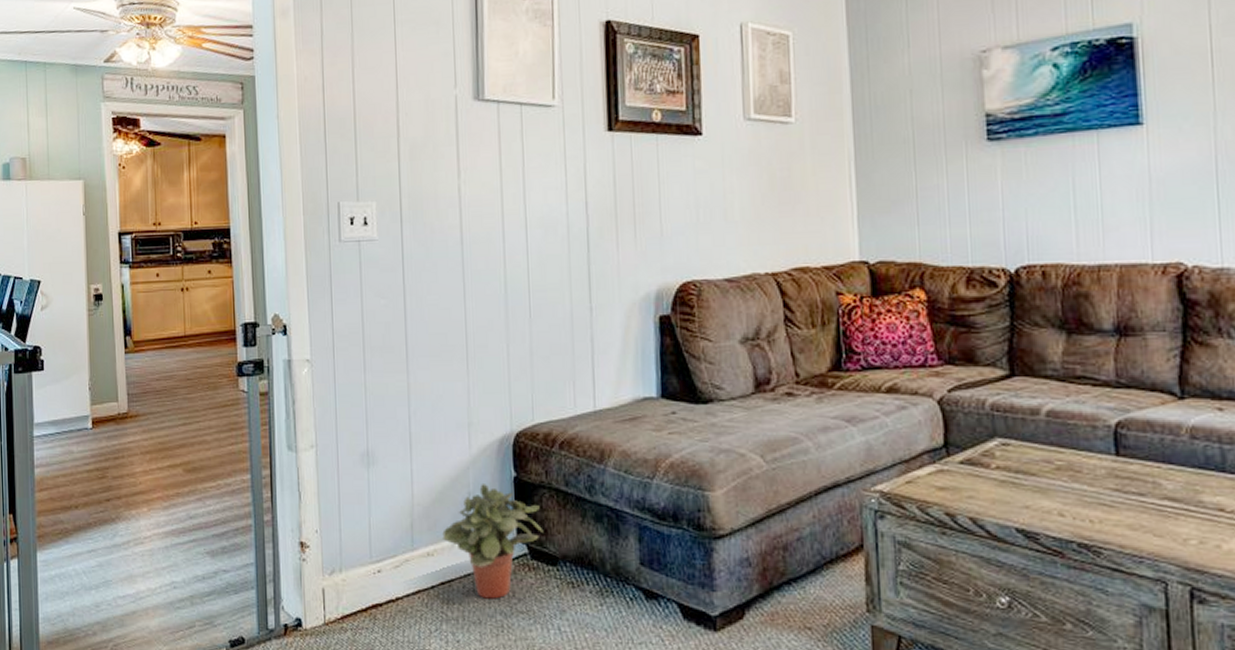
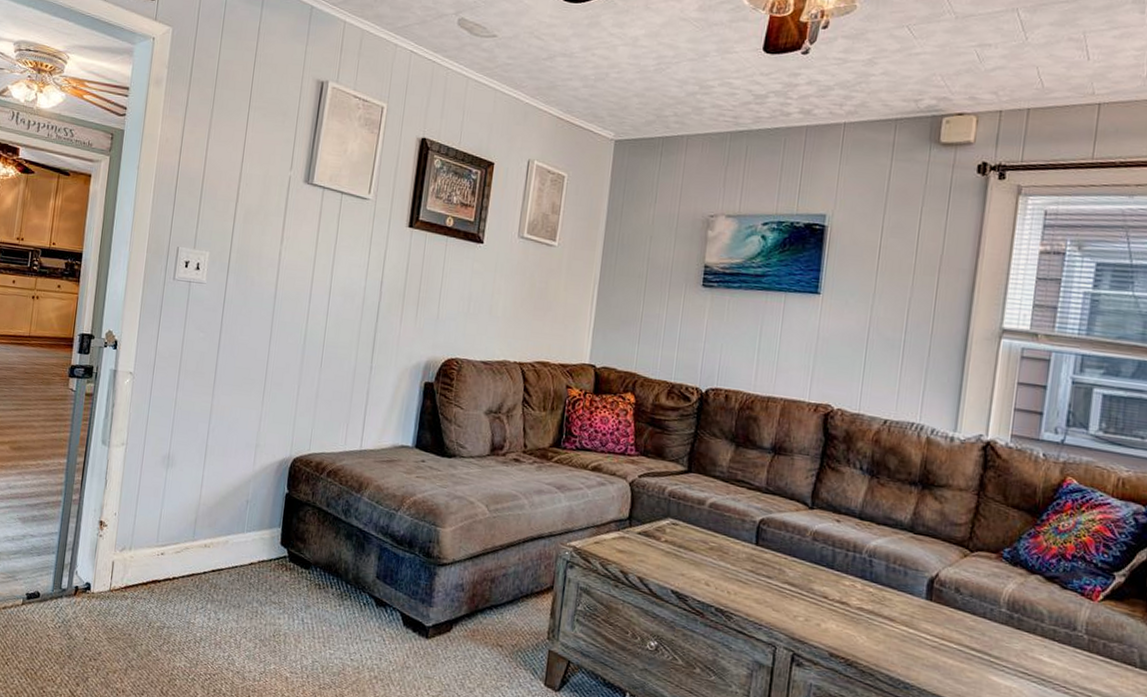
potted plant: present [442,484,544,599] -> none [219,495,303,590]

